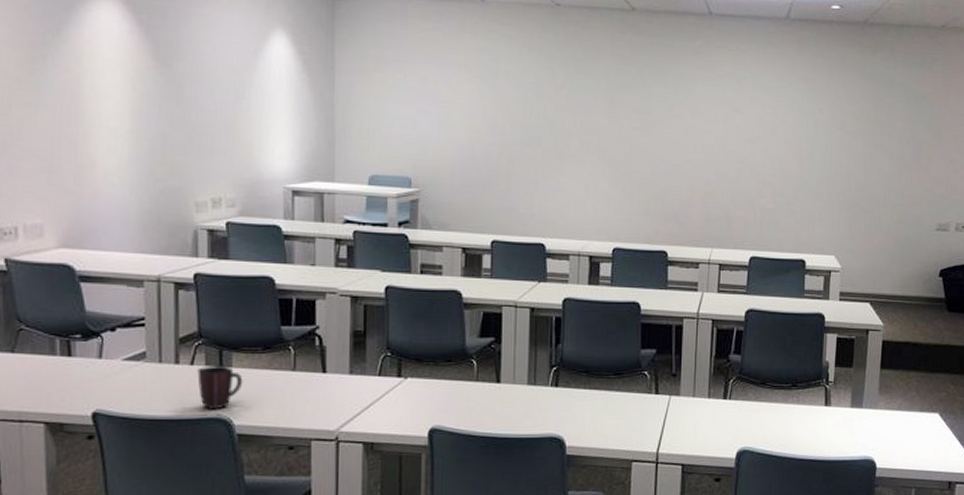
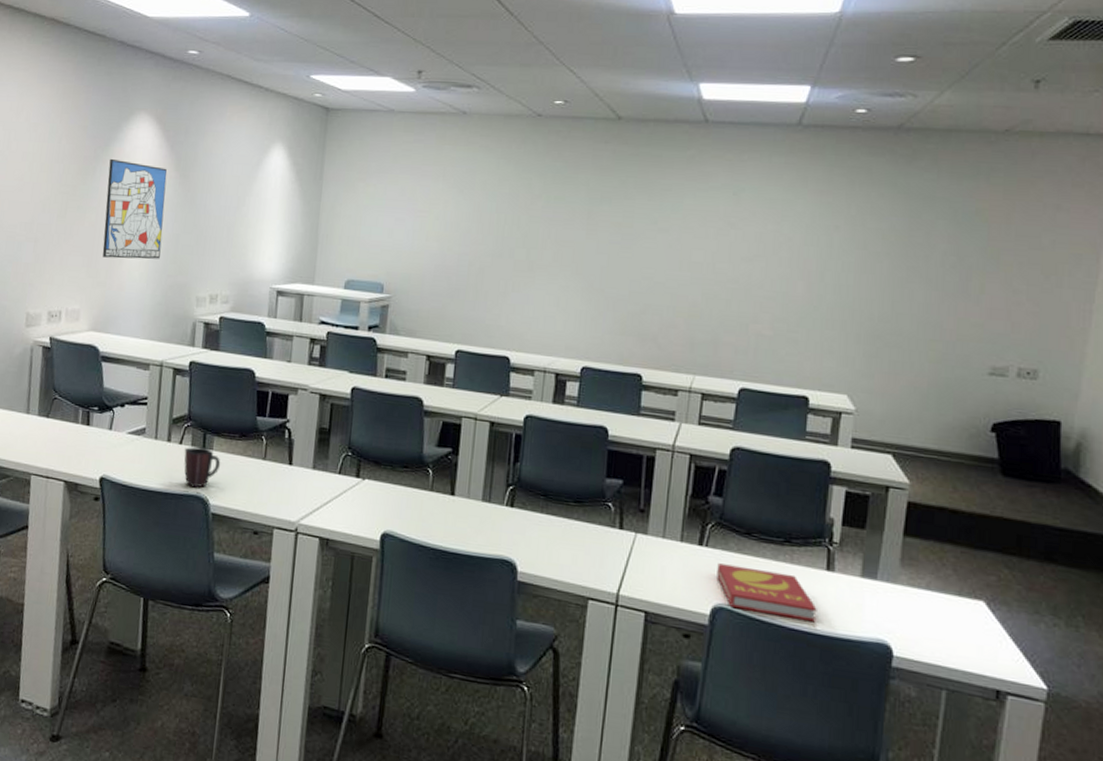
wall art: none [64,44,145,162] -> present [102,158,167,259]
book: none [740,412,819,451] -> present [717,563,817,623]

